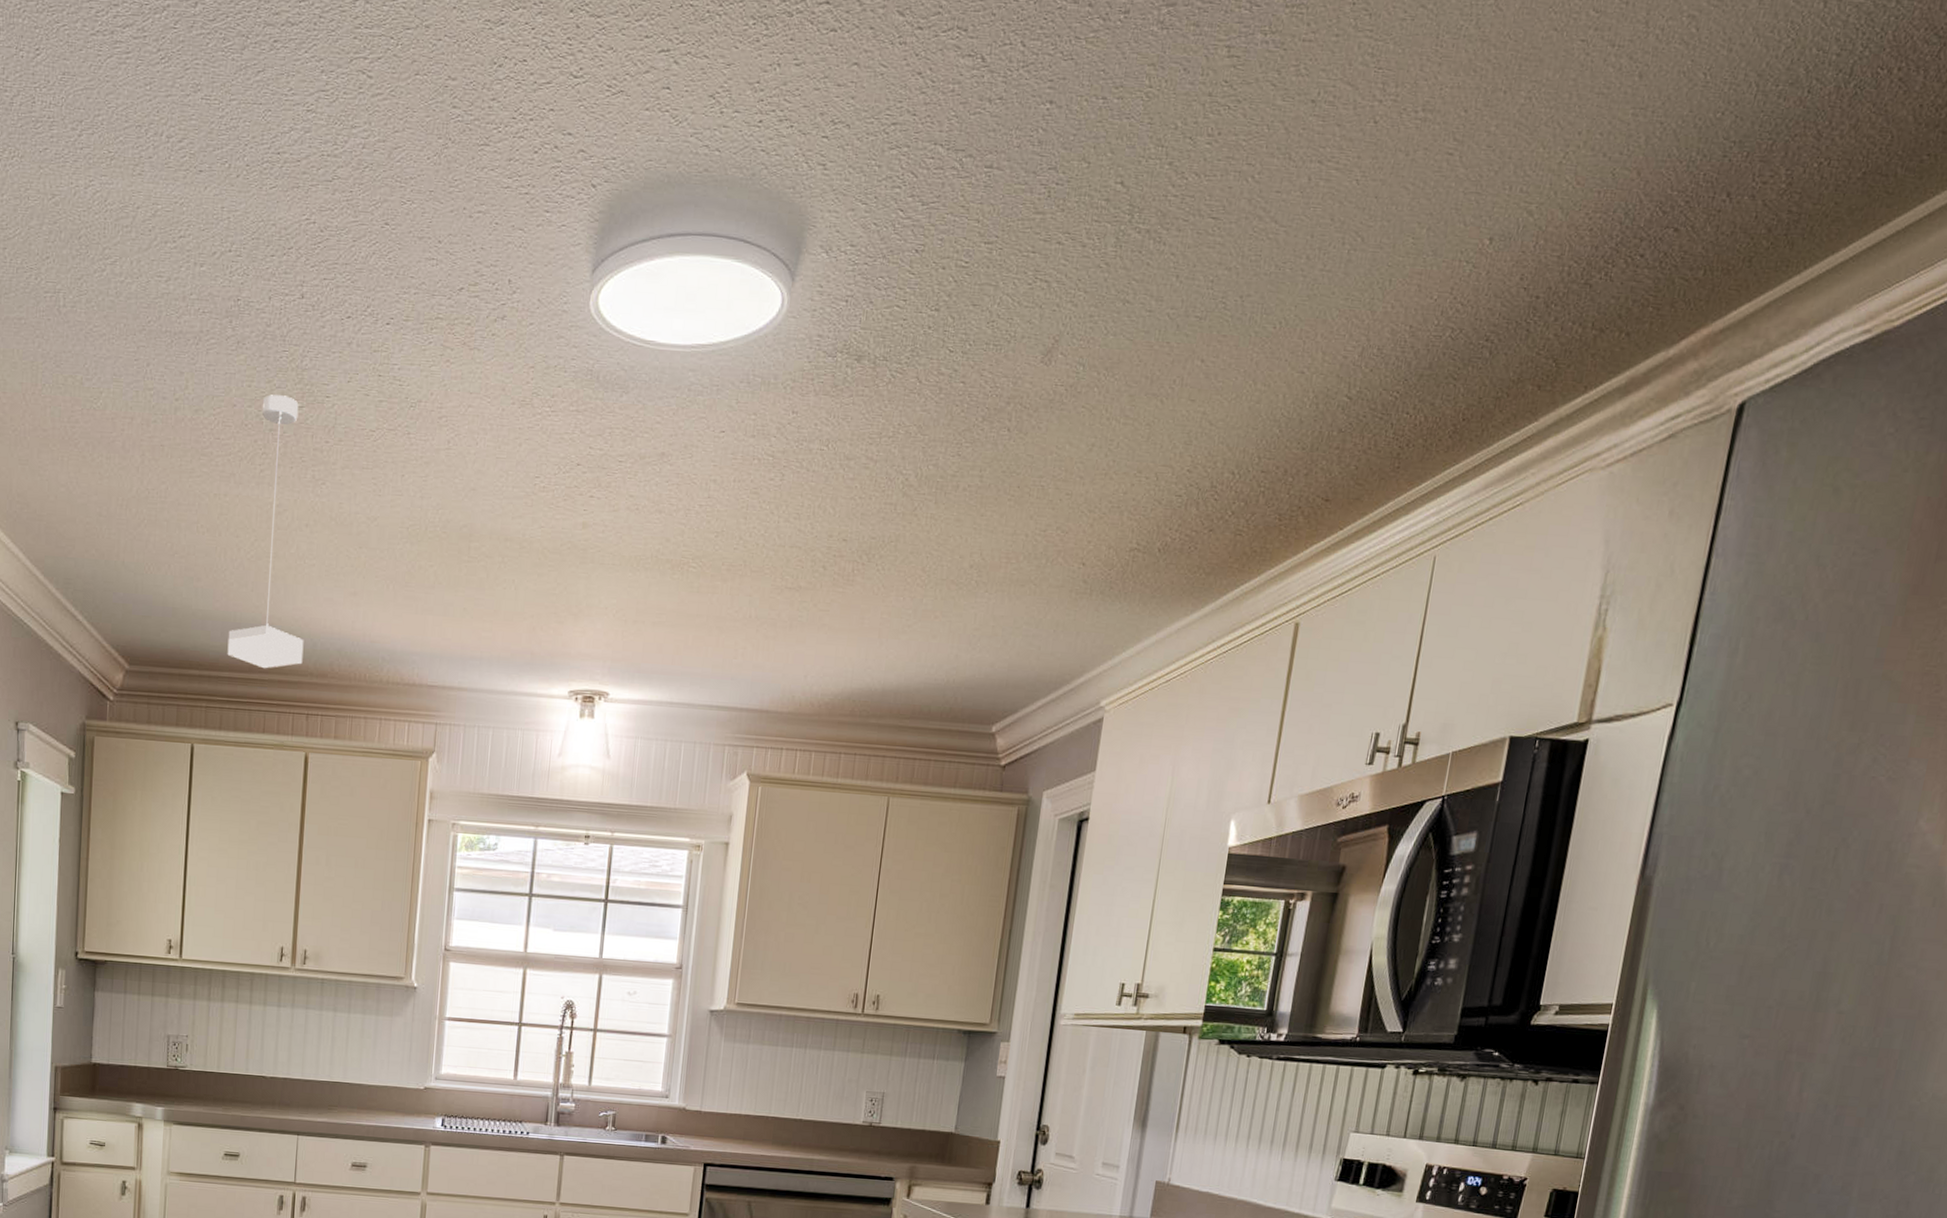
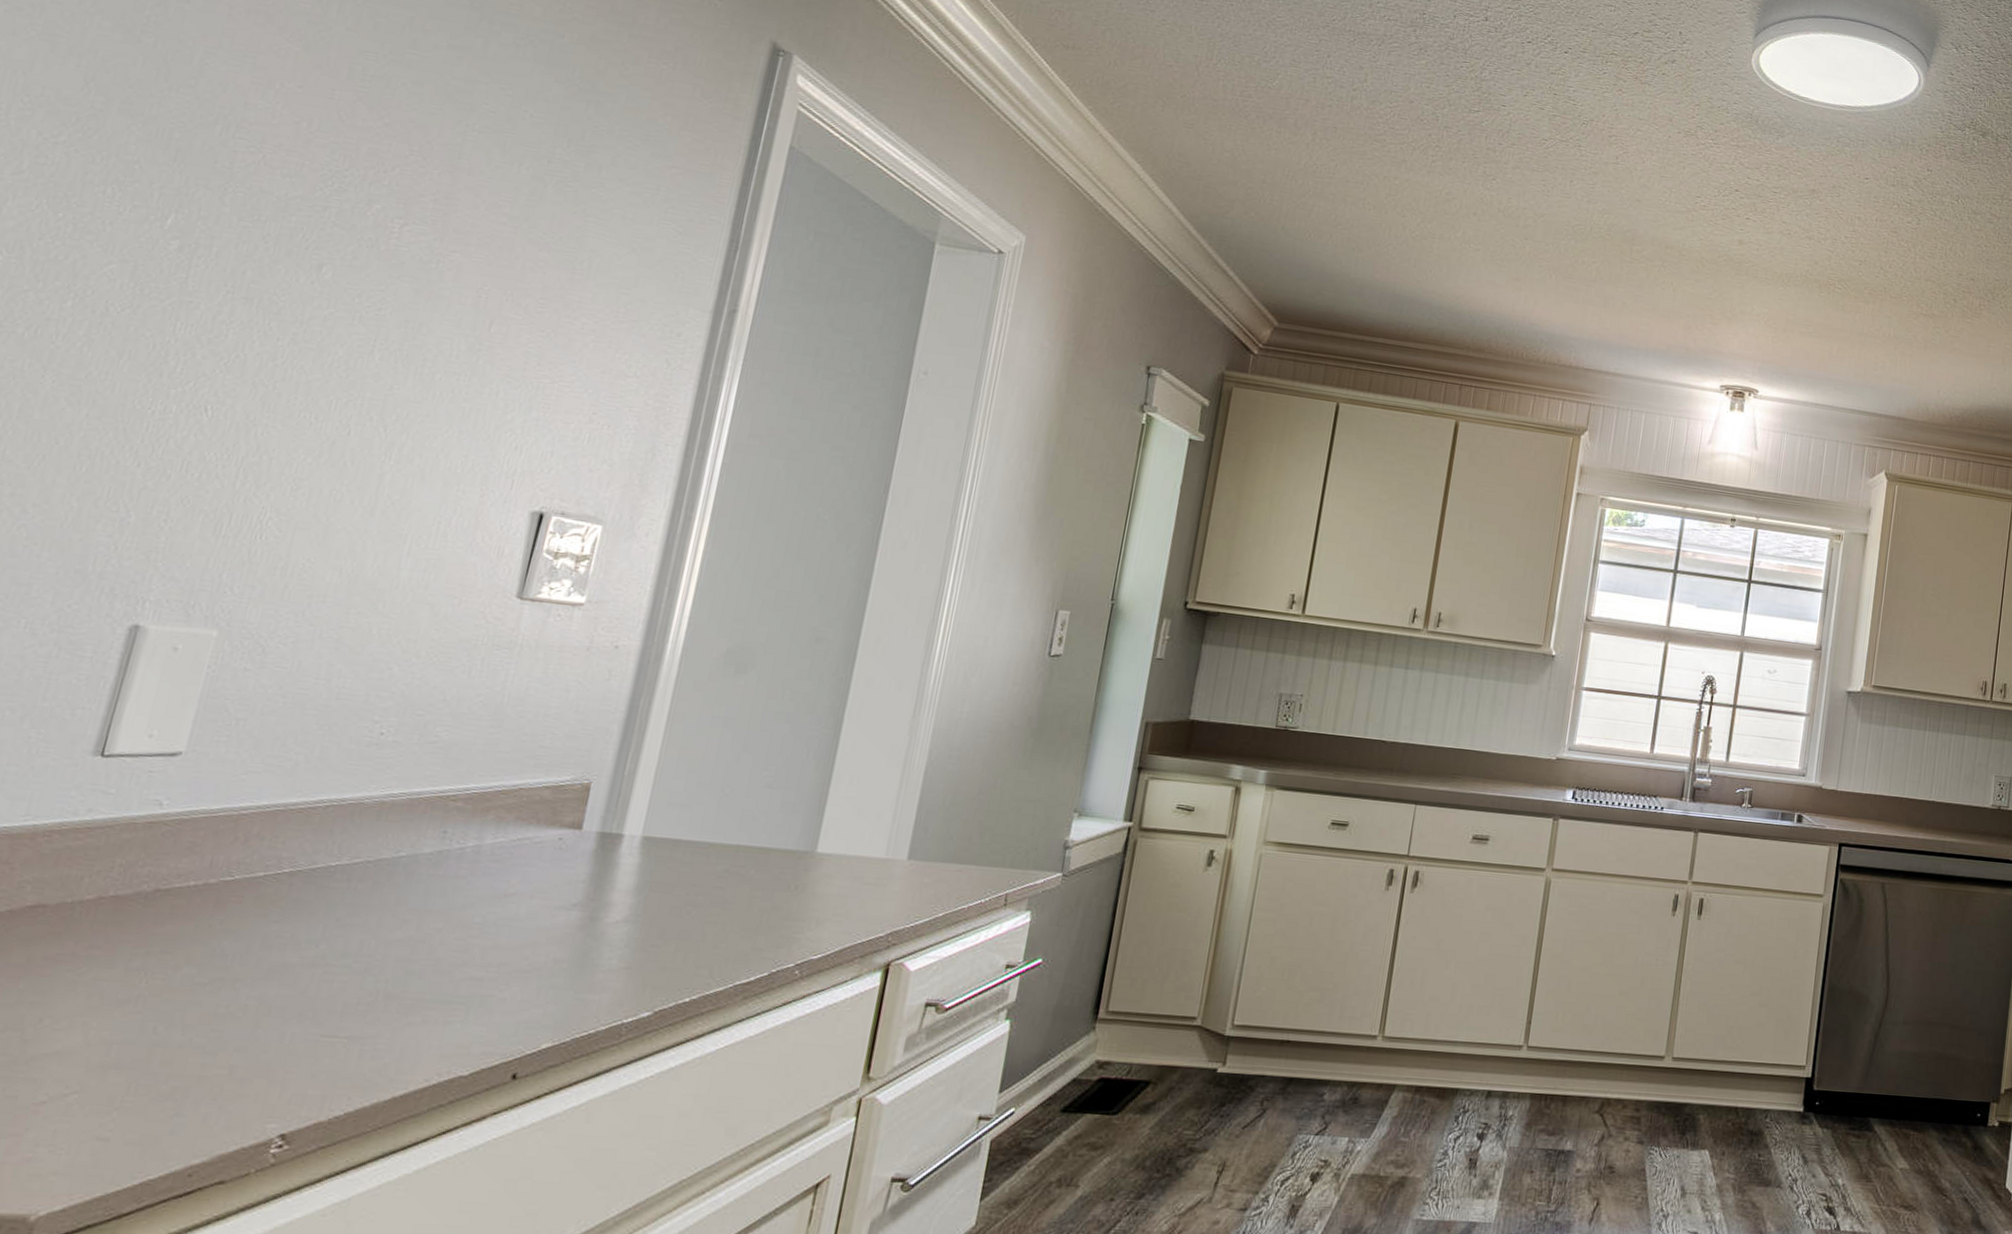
pendant lamp: present [227,394,304,669] -> none [1383,97,1475,339]

